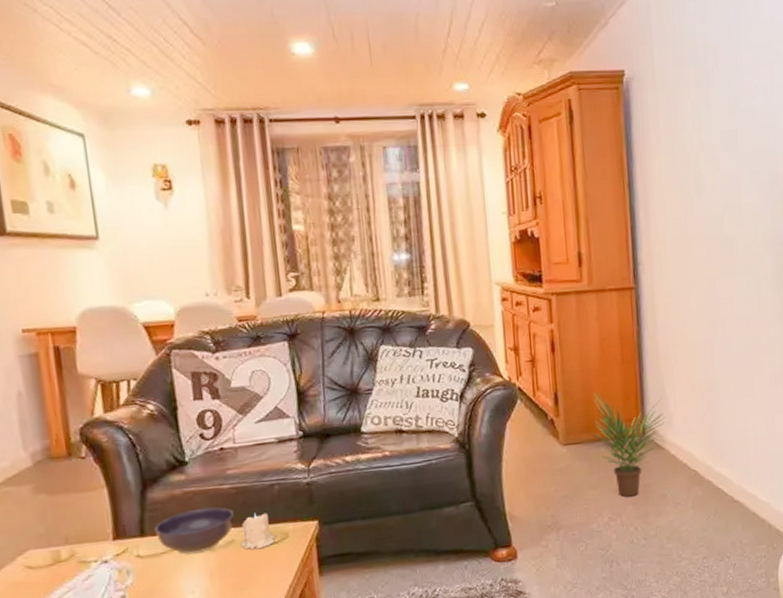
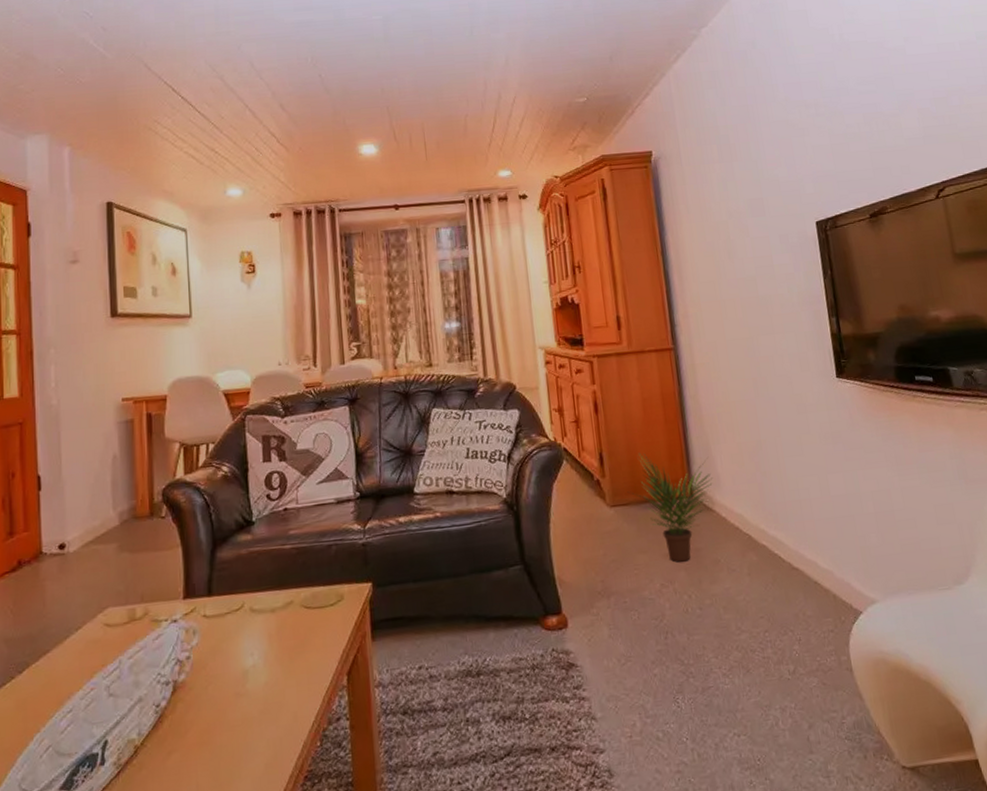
bowl: present [154,507,234,554] -> none [220,567,294,615]
candle: present [240,512,278,550] -> none [298,573,333,612]

